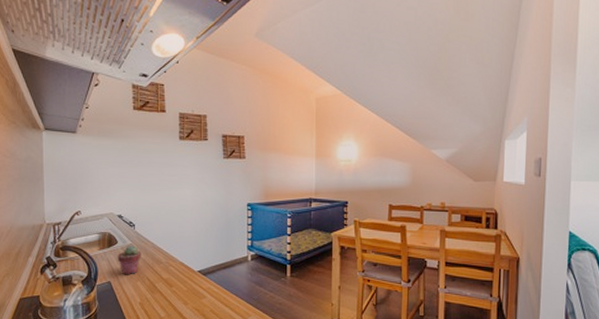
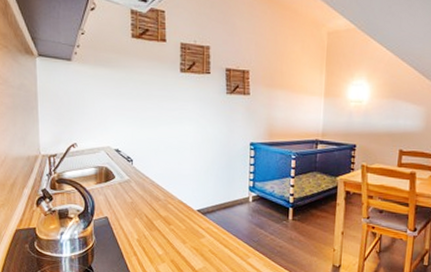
potted succulent: present [117,246,141,275] -> none [114,181,139,211]

